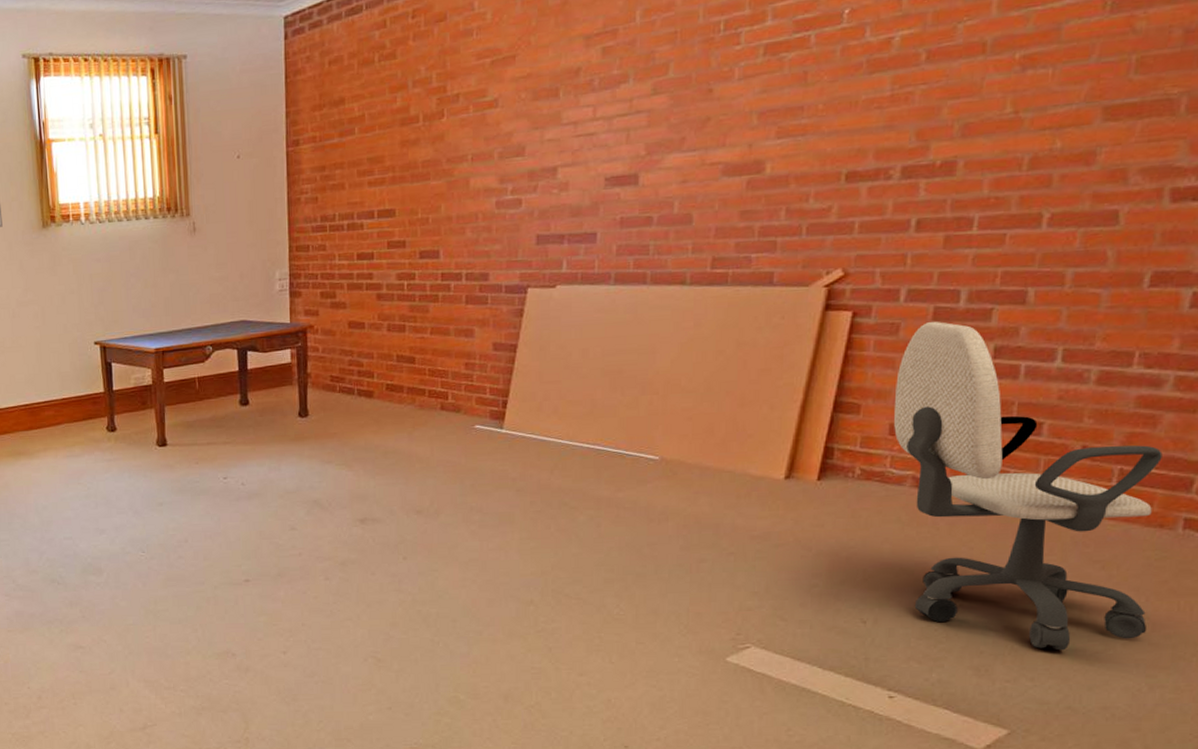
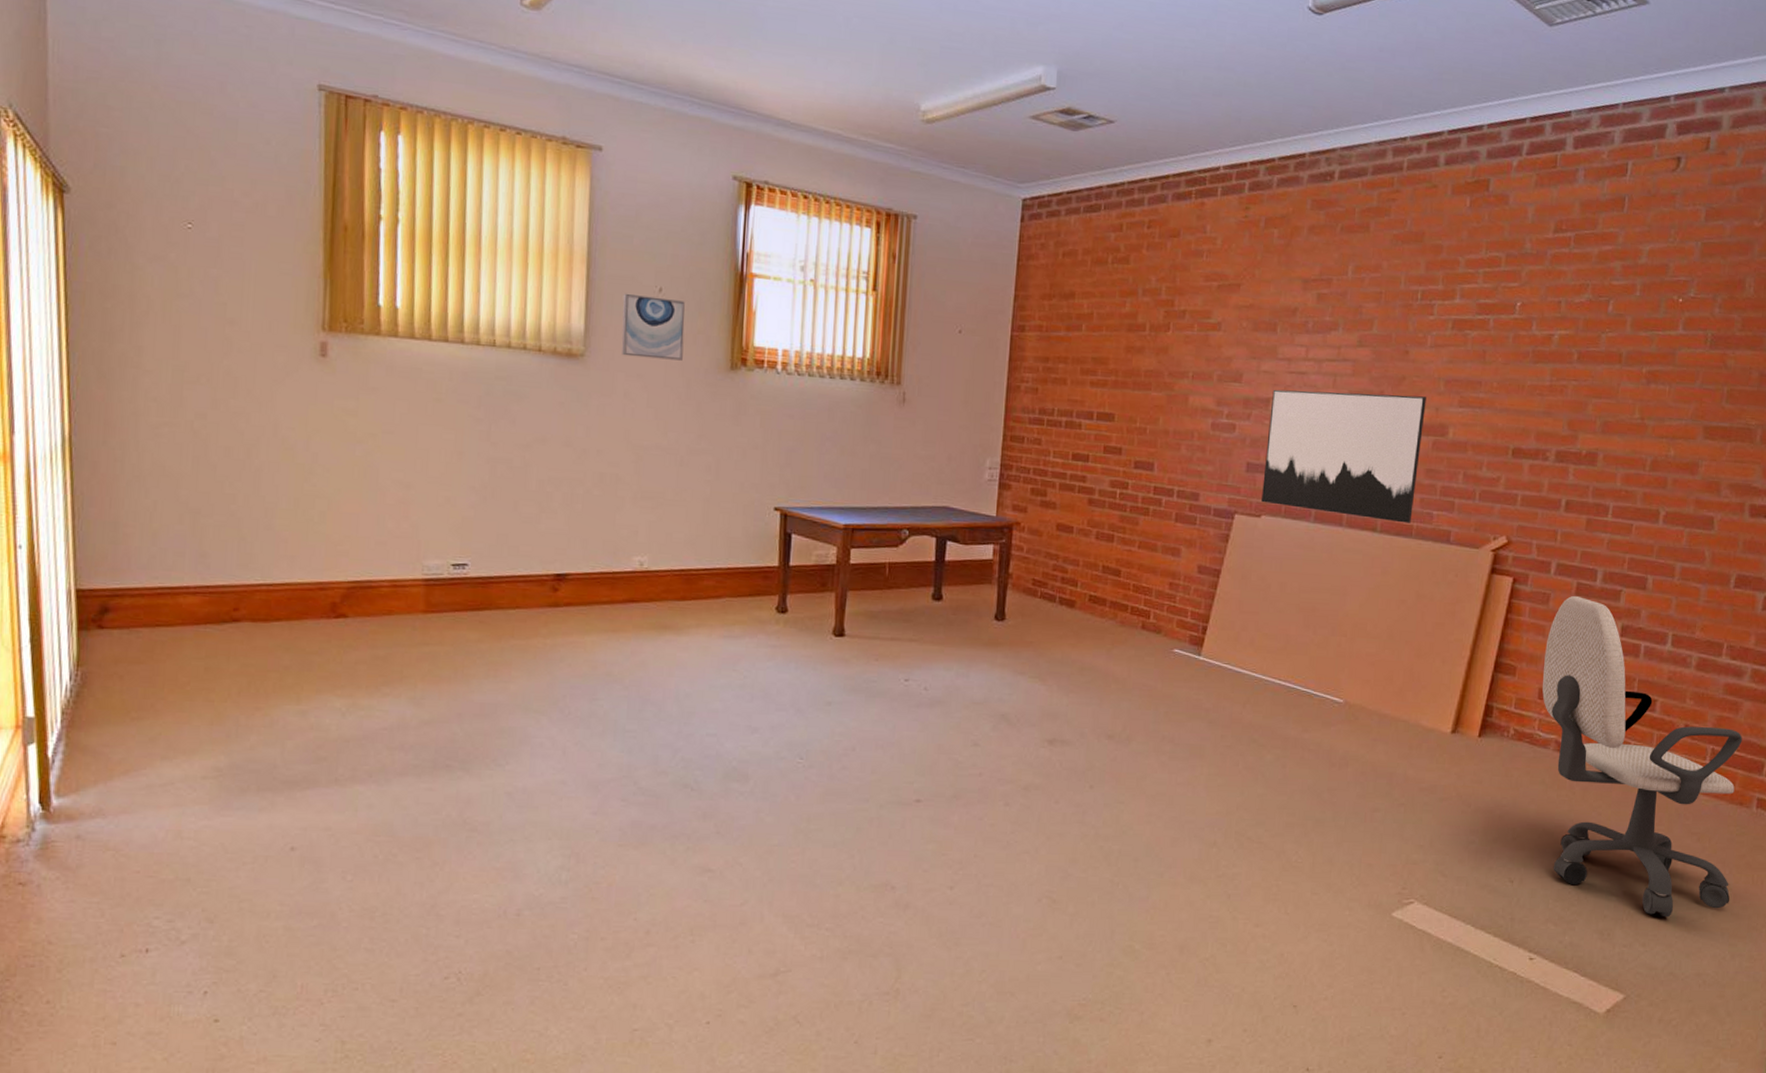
wall art: none [555,134,737,273] -> present [1261,389,1426,523]

